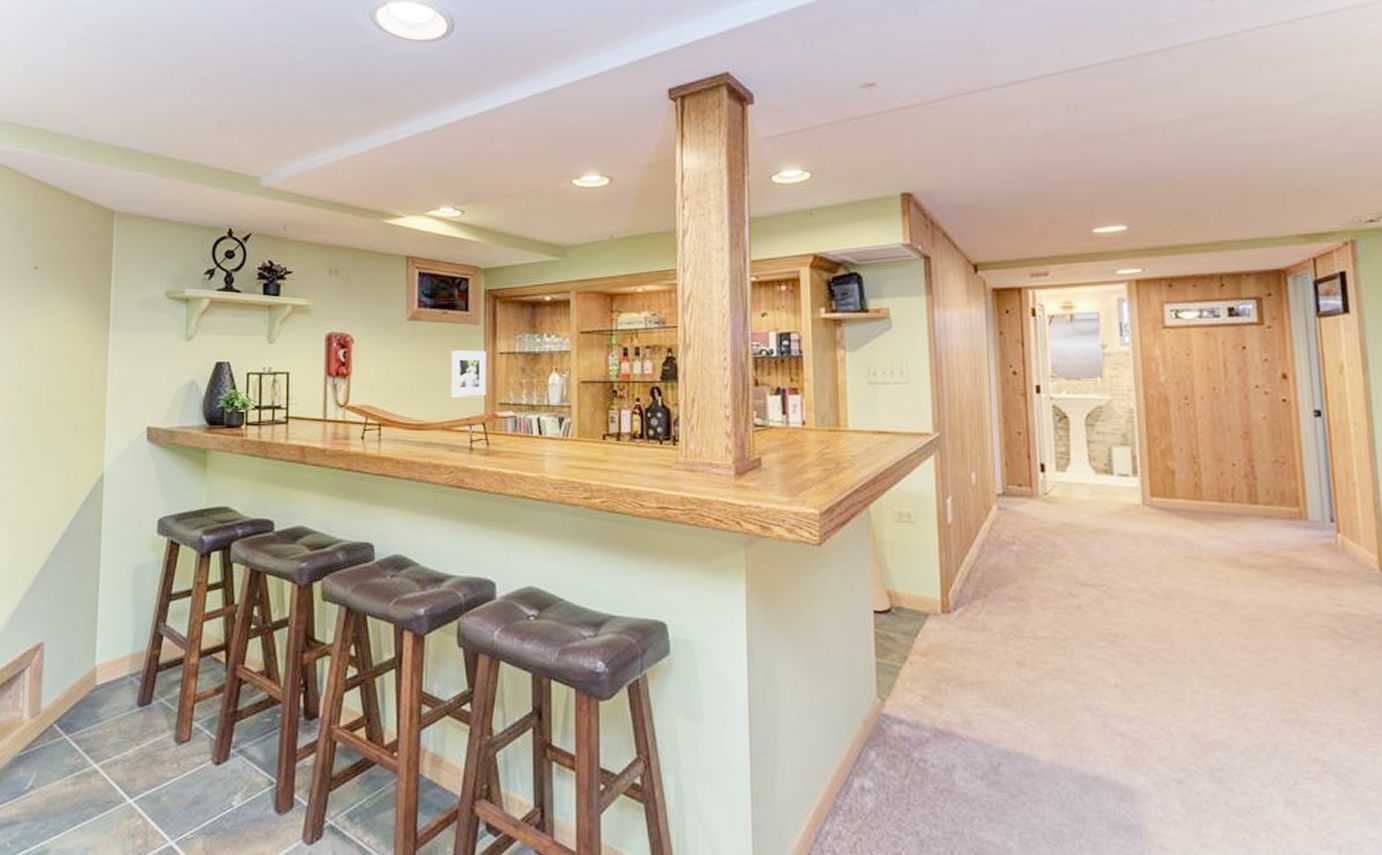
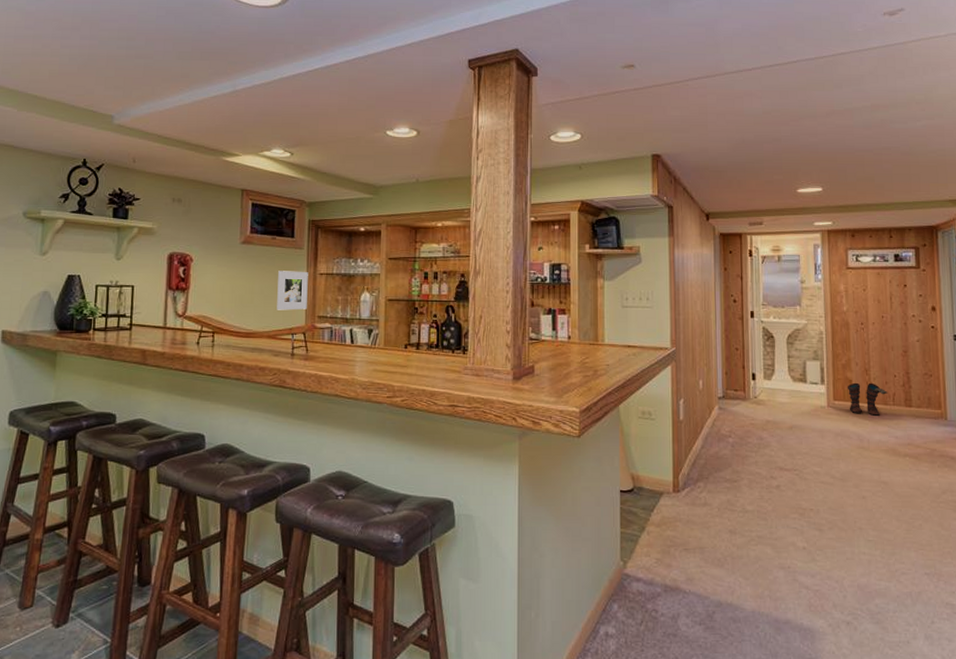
boots: none [1168,473,1225,516] -> present [847,382,888,416]

